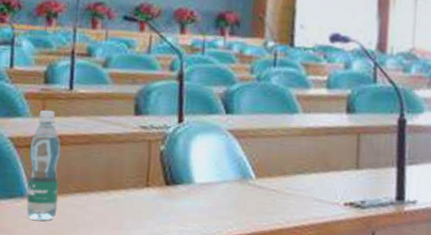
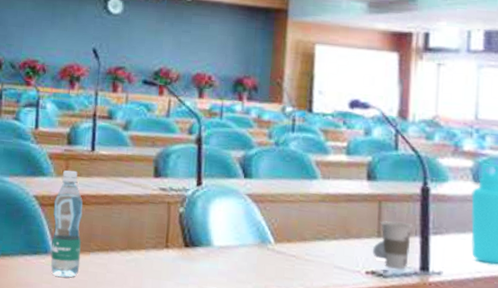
cup: none [350,152,390,199] -> present [372,221,413,269]

